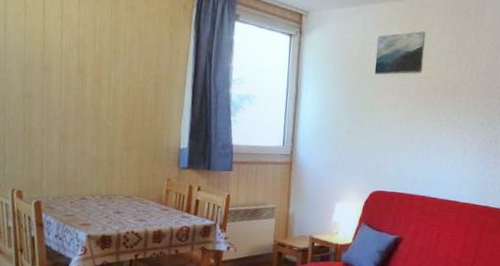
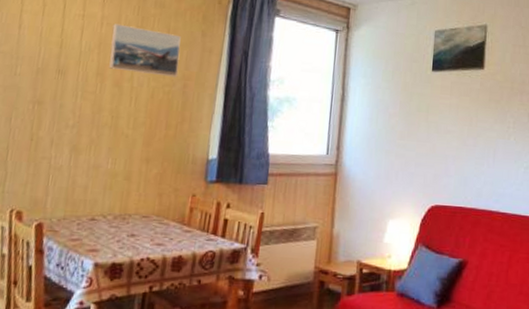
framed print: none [88,25,151,76] -> present [109,23,181,77]

